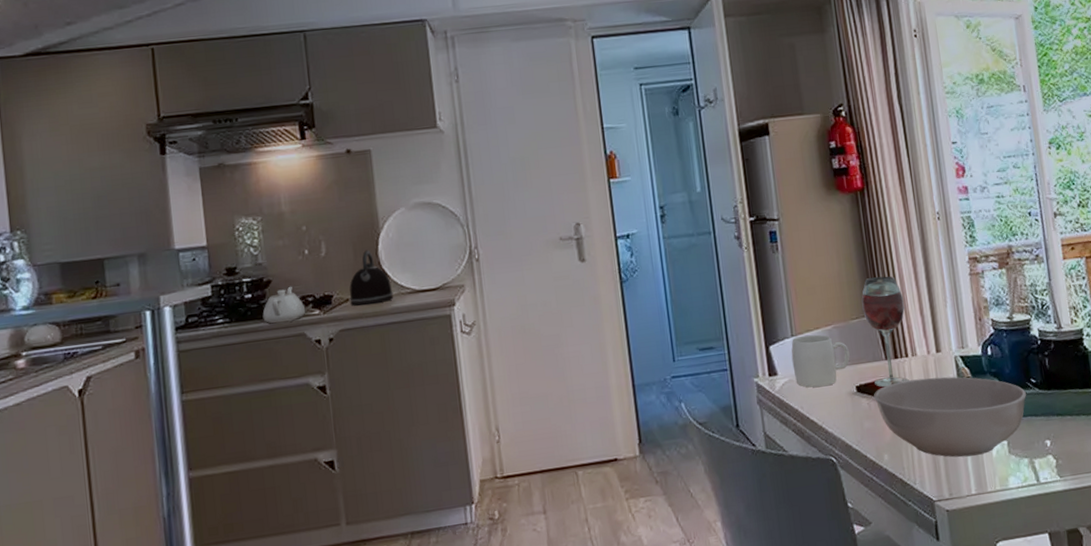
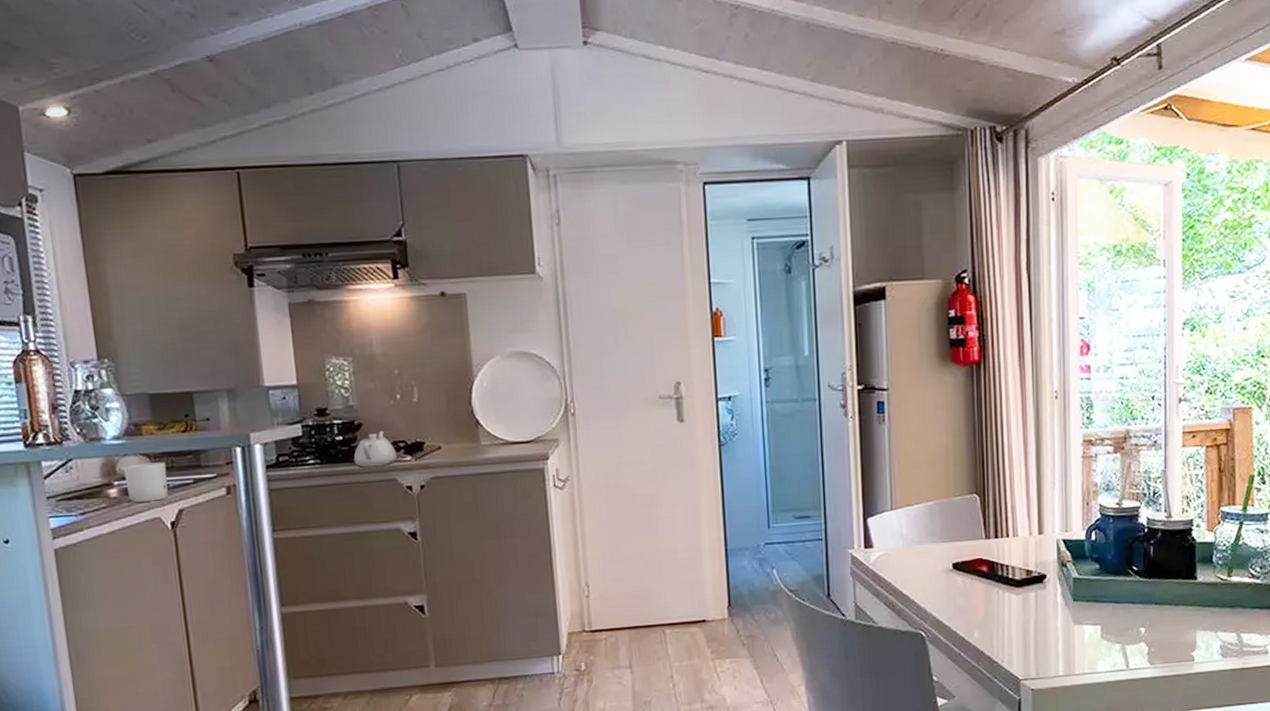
mug: none [32,329,77,373] -> present [124,462,169,503]
kettle: present [349,249,394,306] -> none [442,397,487,455]
mug: present [791,334,850,388] -> none [889,509,949,563]
wineglass: present [861,276,909,388] -> none [966,454,1011,566]
bowl: present [874,377,1027,458] -> none [970,559,1127,639]

